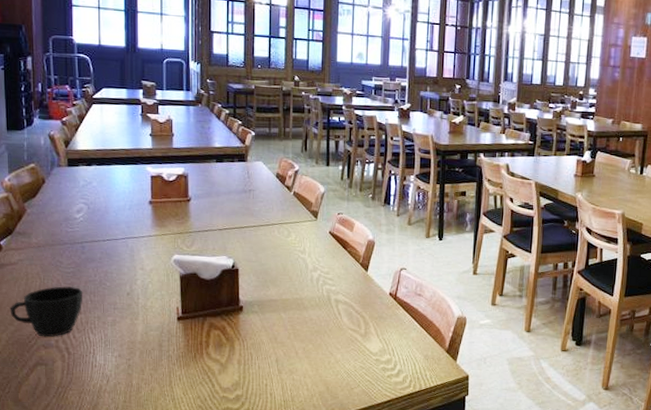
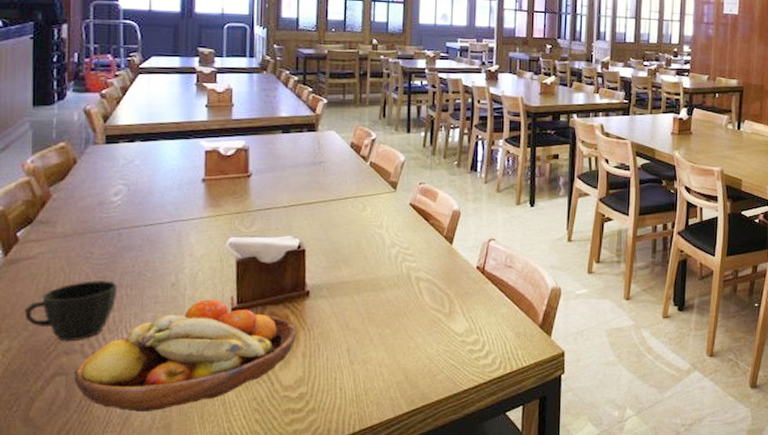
fruit bowl: none [52,308,232,402] -> present [74,300,297,413]

